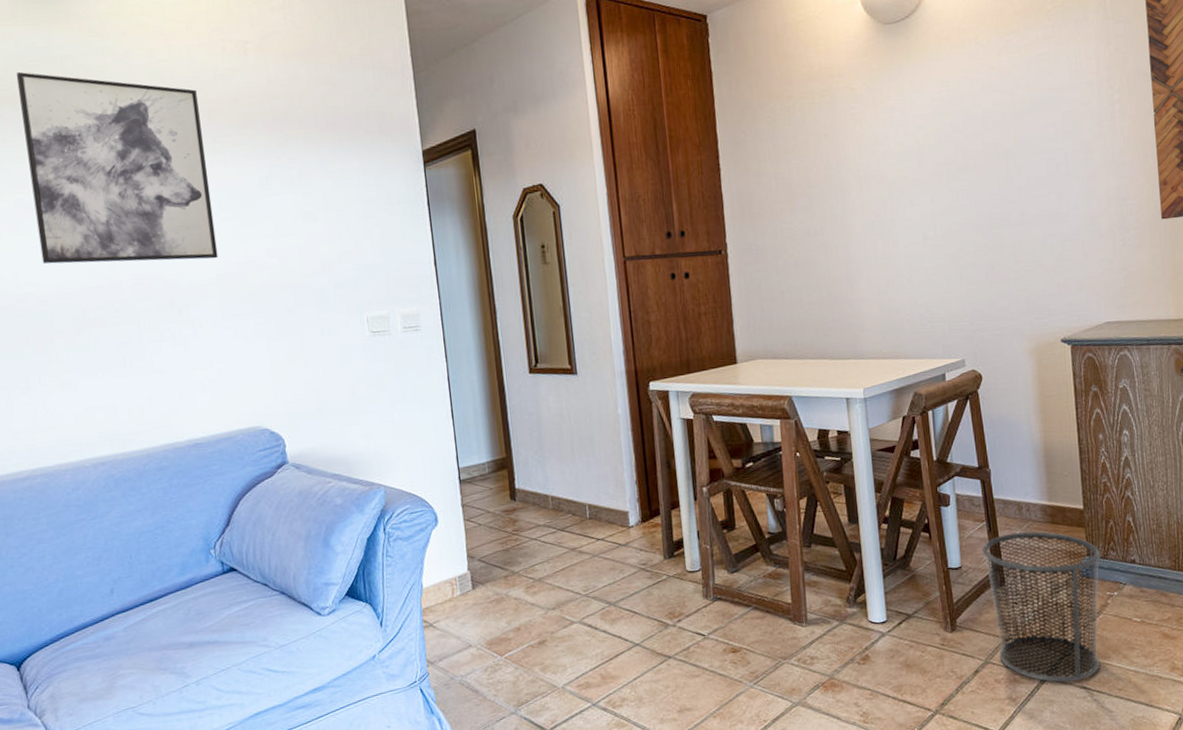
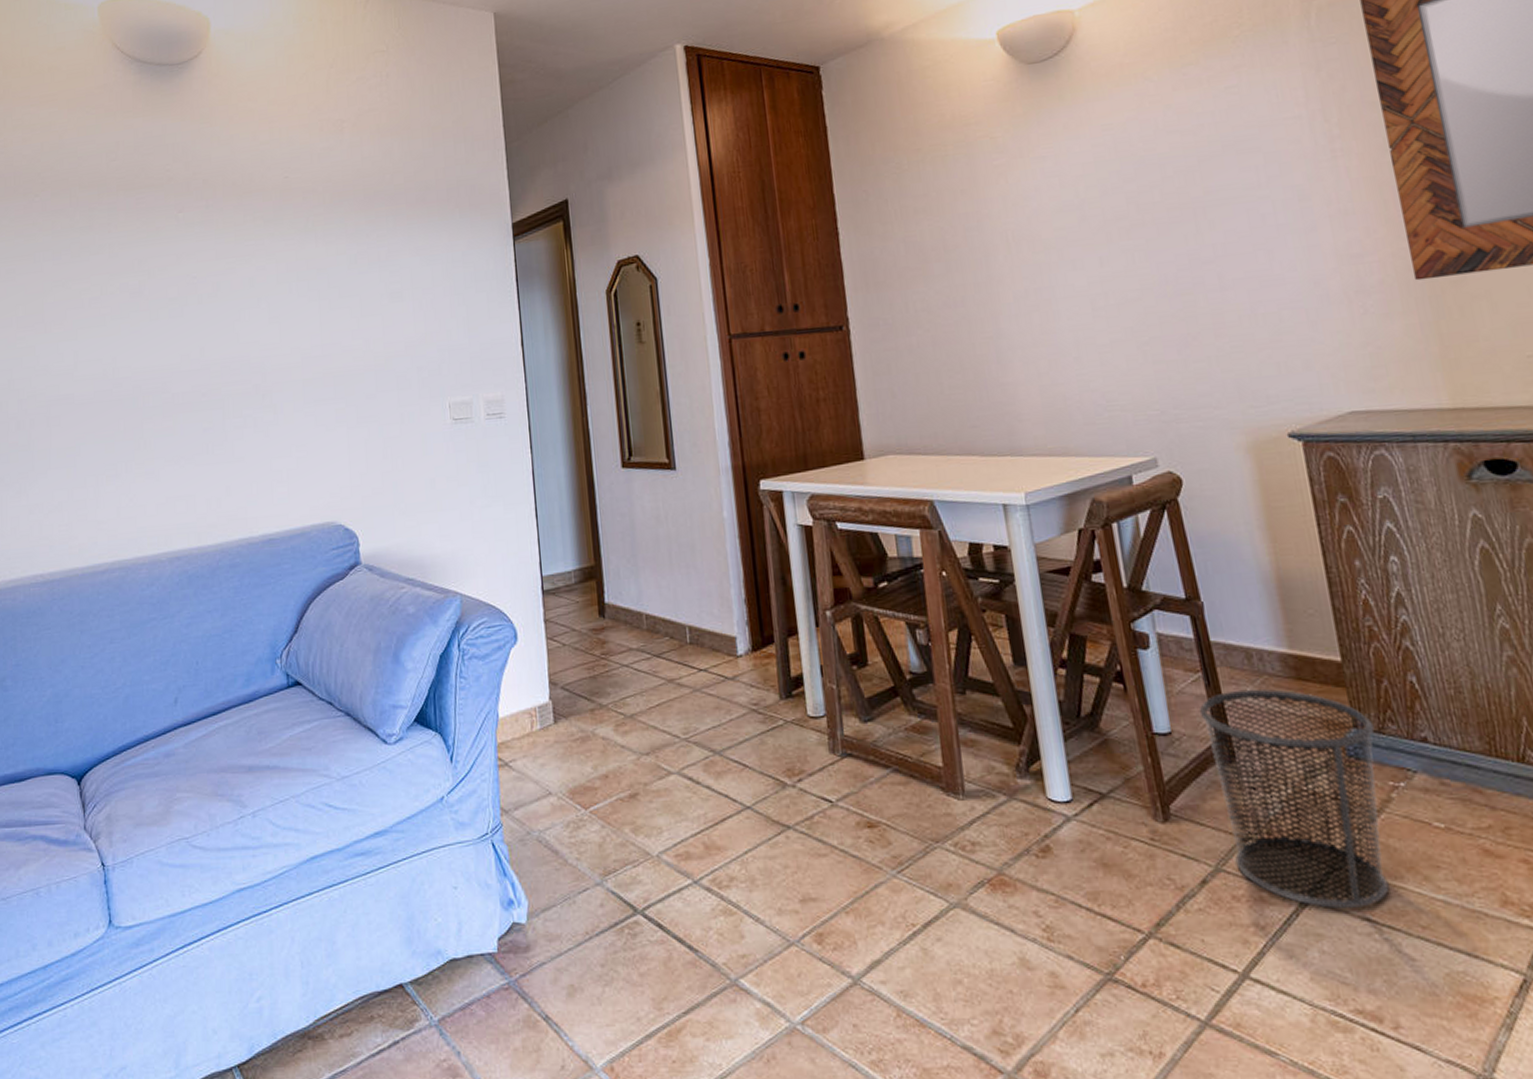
wall art: present [16,71,218,264] -> none [132,160,304,348]

